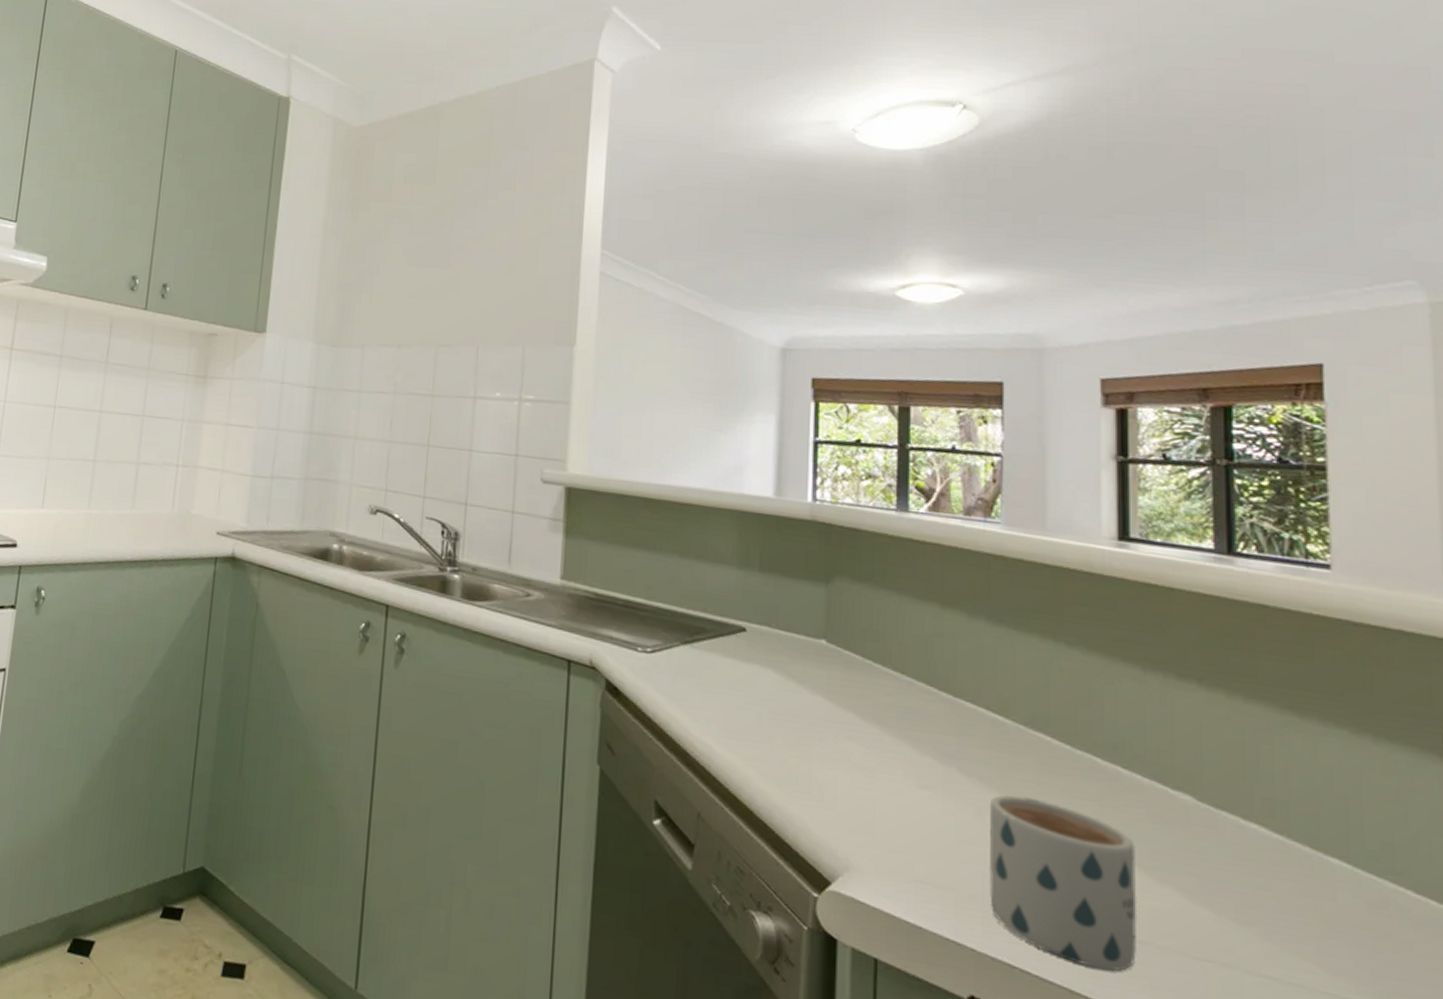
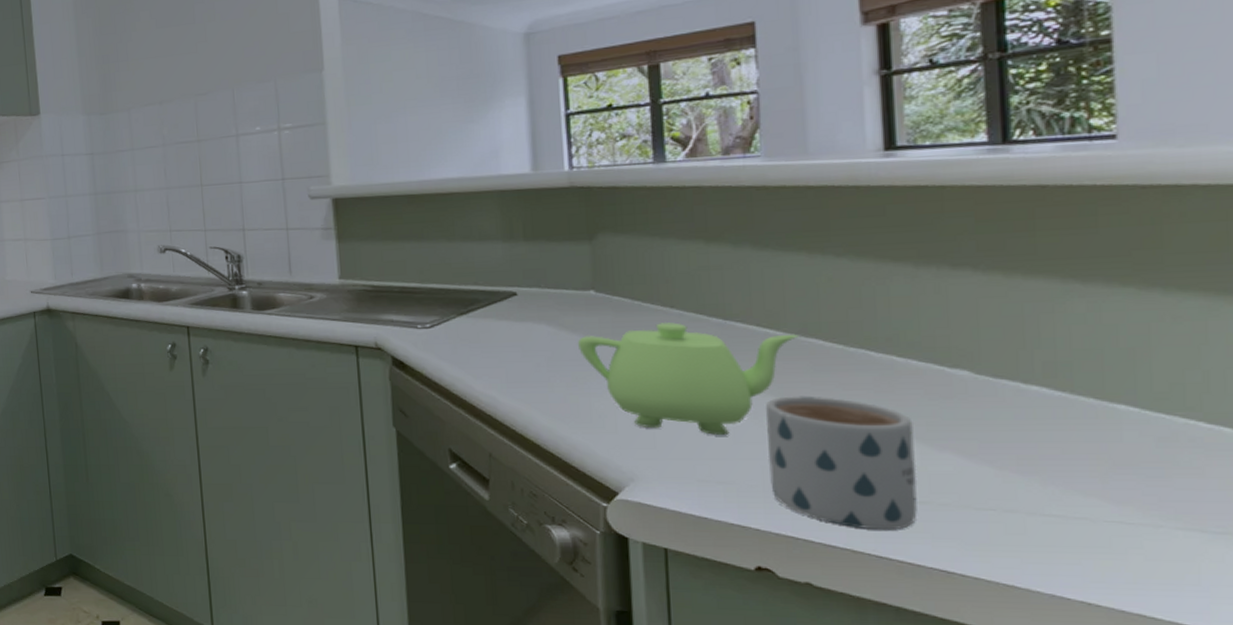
teapot: none [804,688,1026,831] -> present [578,321,798,435]

